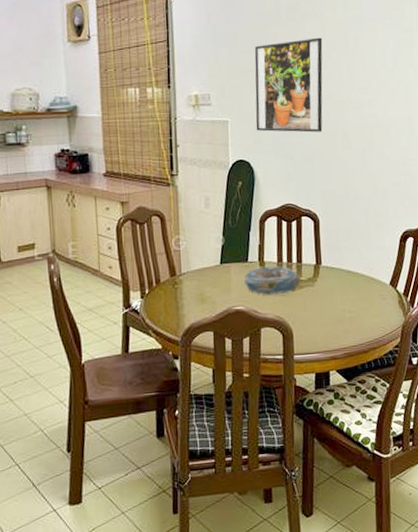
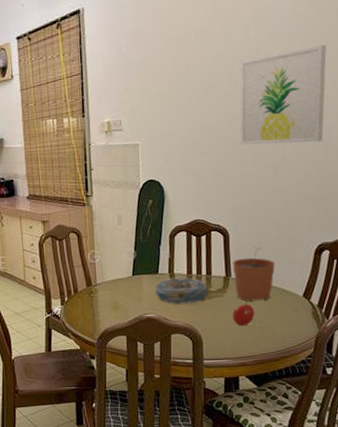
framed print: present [254,37,323,133] -> none [164,57,233,152]
plant pot: none [322,233,364,291] -> present [232,246,276,302]
fruit: none [323,292,345,318] -> present [232,303,255,327]
wall art: none [329,34,408,129] -> present [240,45,327,145]

